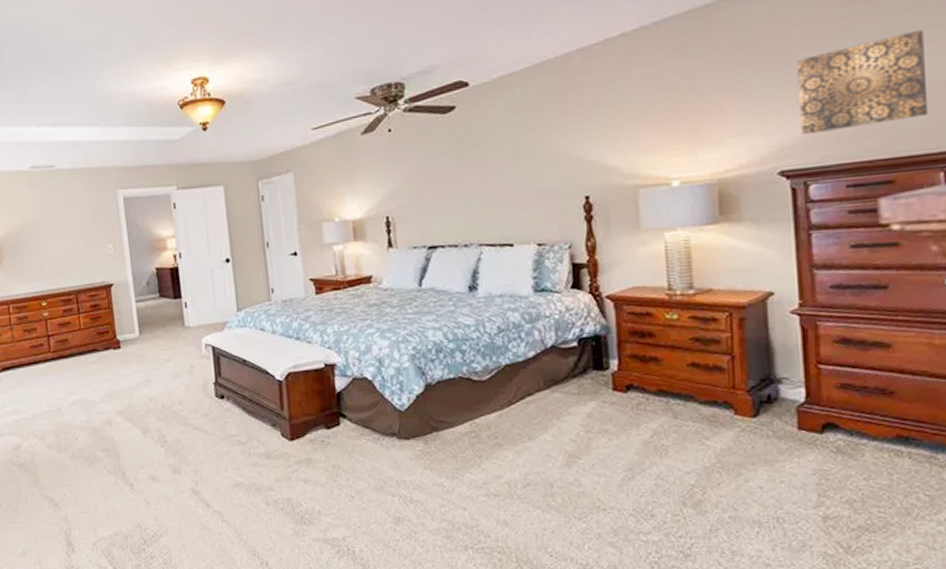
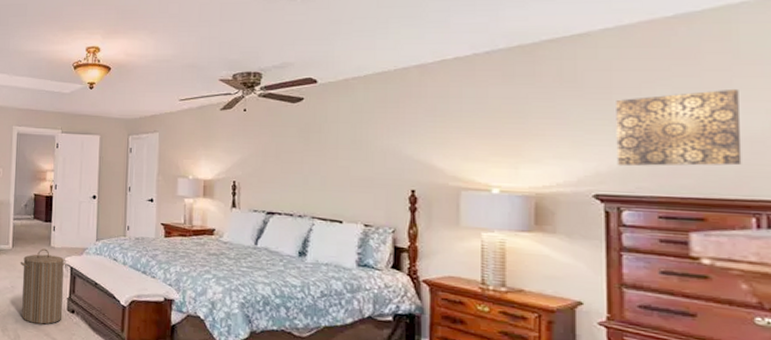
laundry hamper: none [151,330,211,418] -> present [20,248,66,325]

